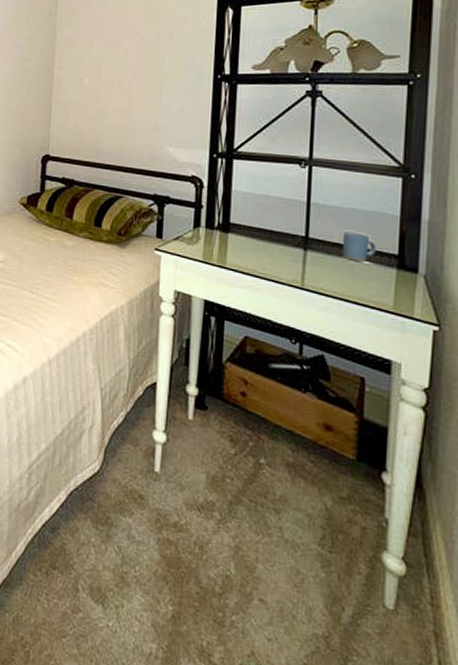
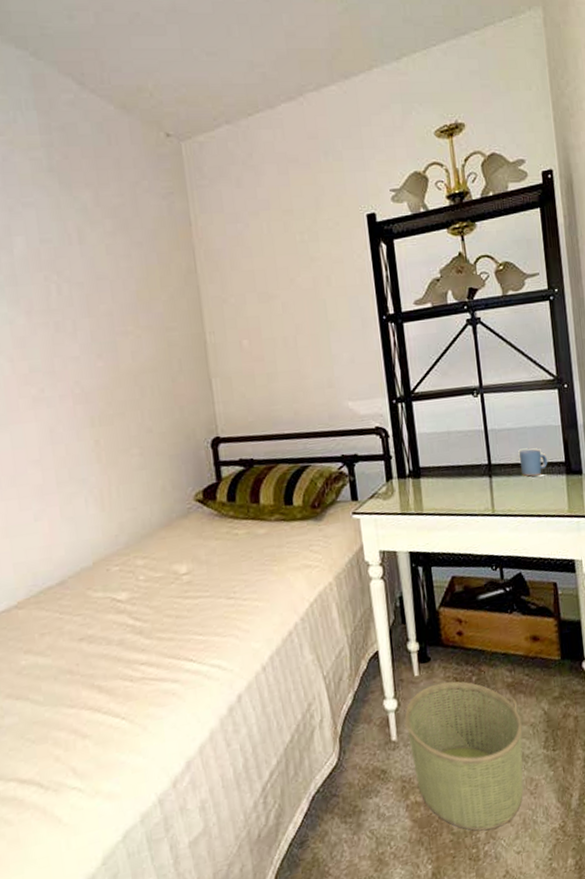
basket: none [169,433,297,604] -> present [404,680,523,831]

